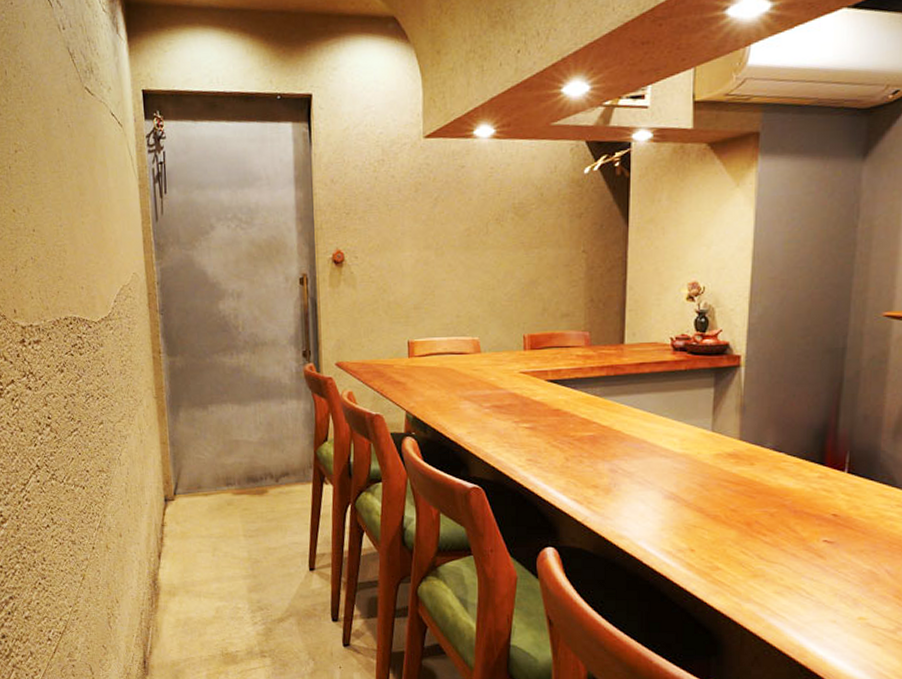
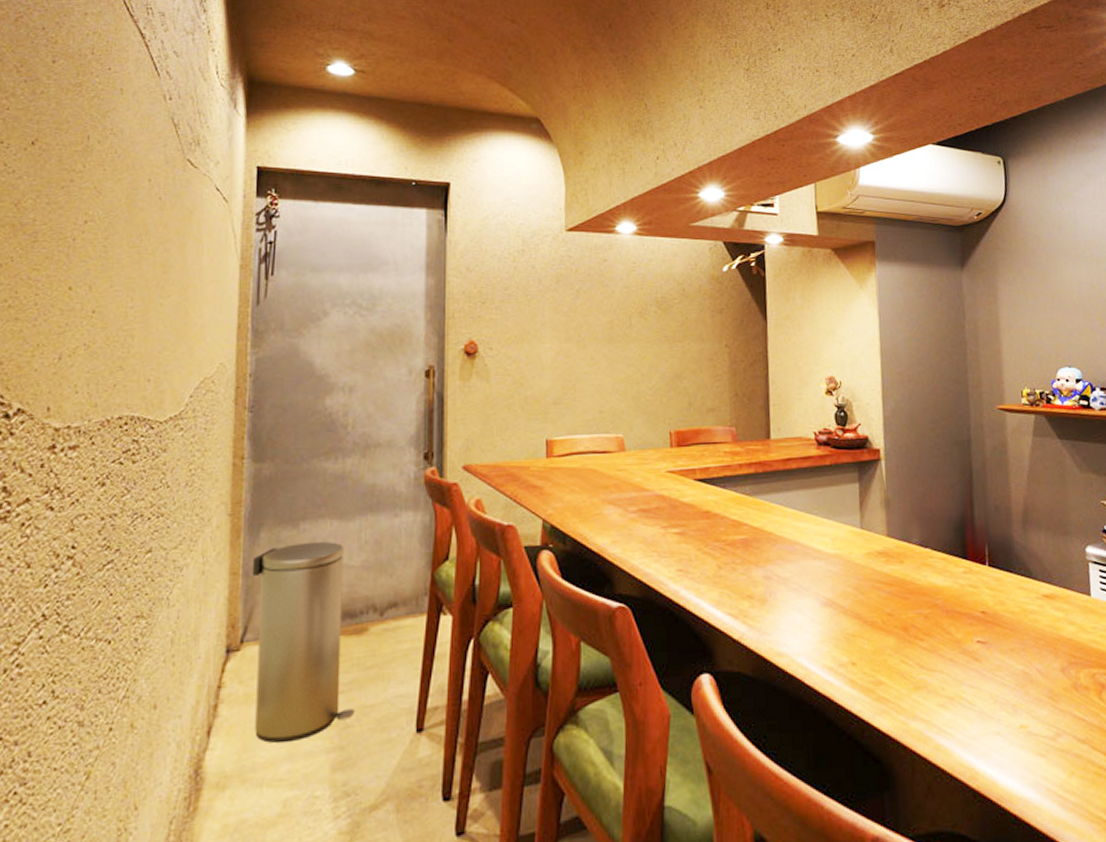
pedal bin: none [176,422,263,568] -> present [252,542,356,743]

